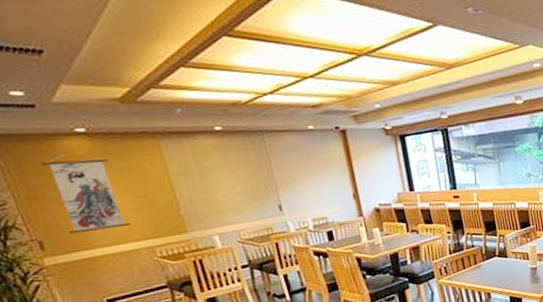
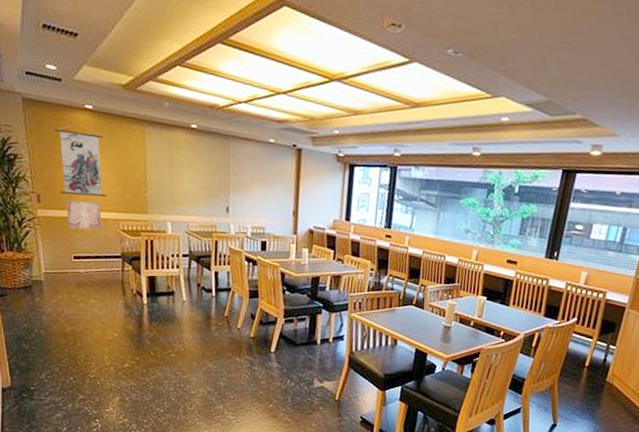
wall art: none [79,233,135,272] -> present [66,200,102,231]

